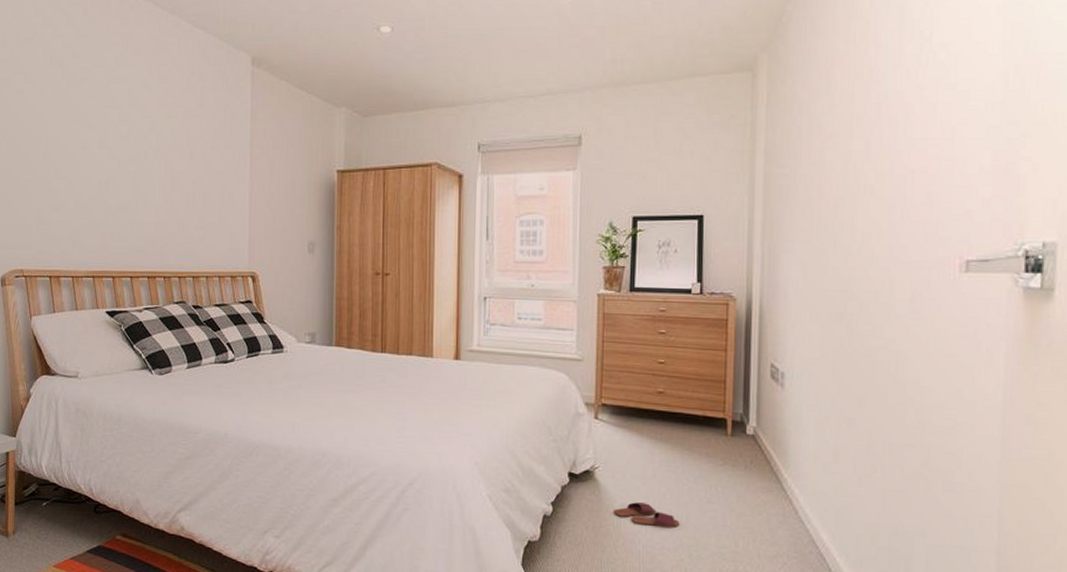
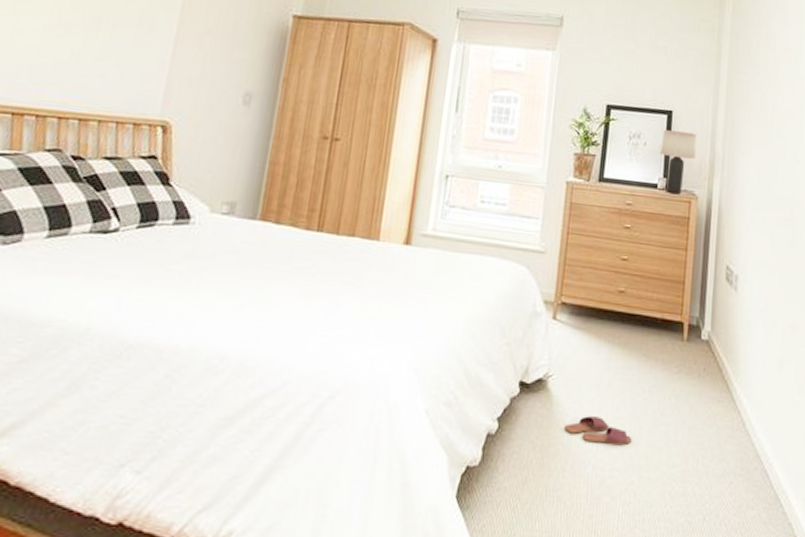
table lamp: none [692,235,732,298] -> present [660,130,697,195]

